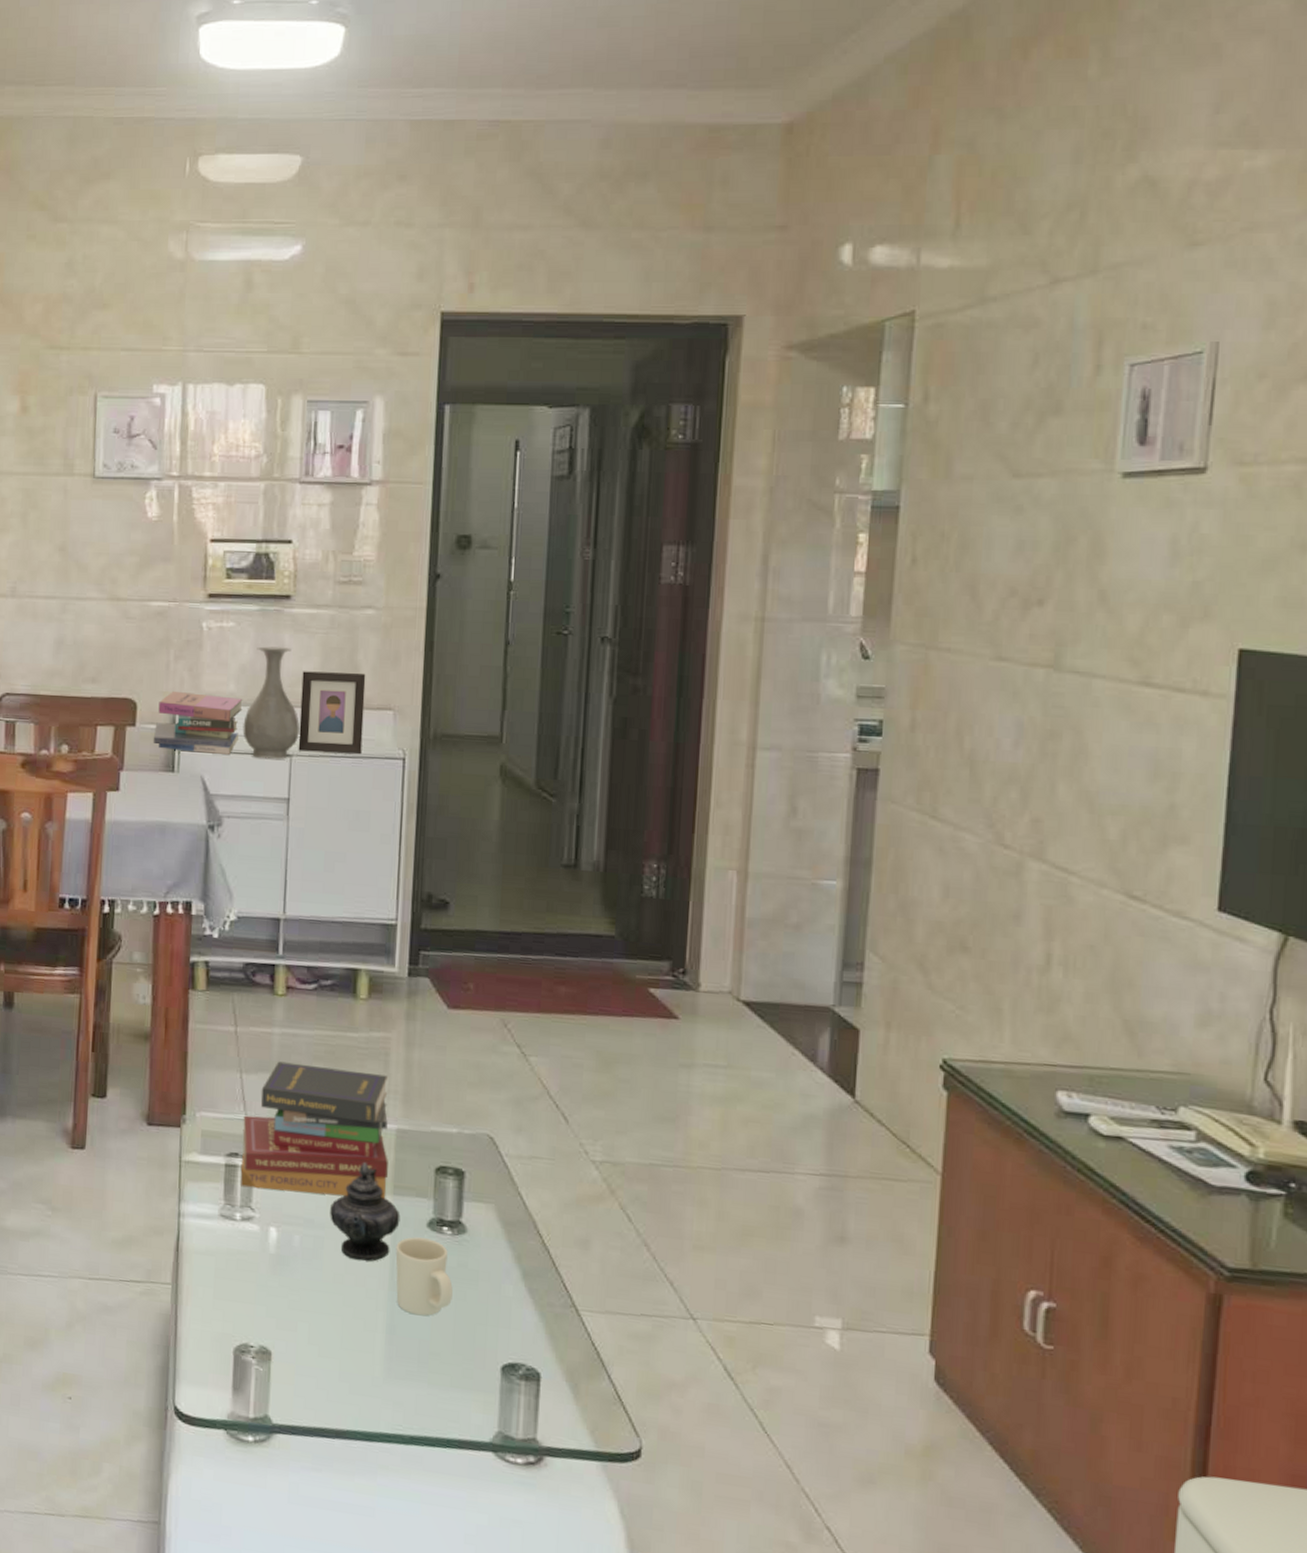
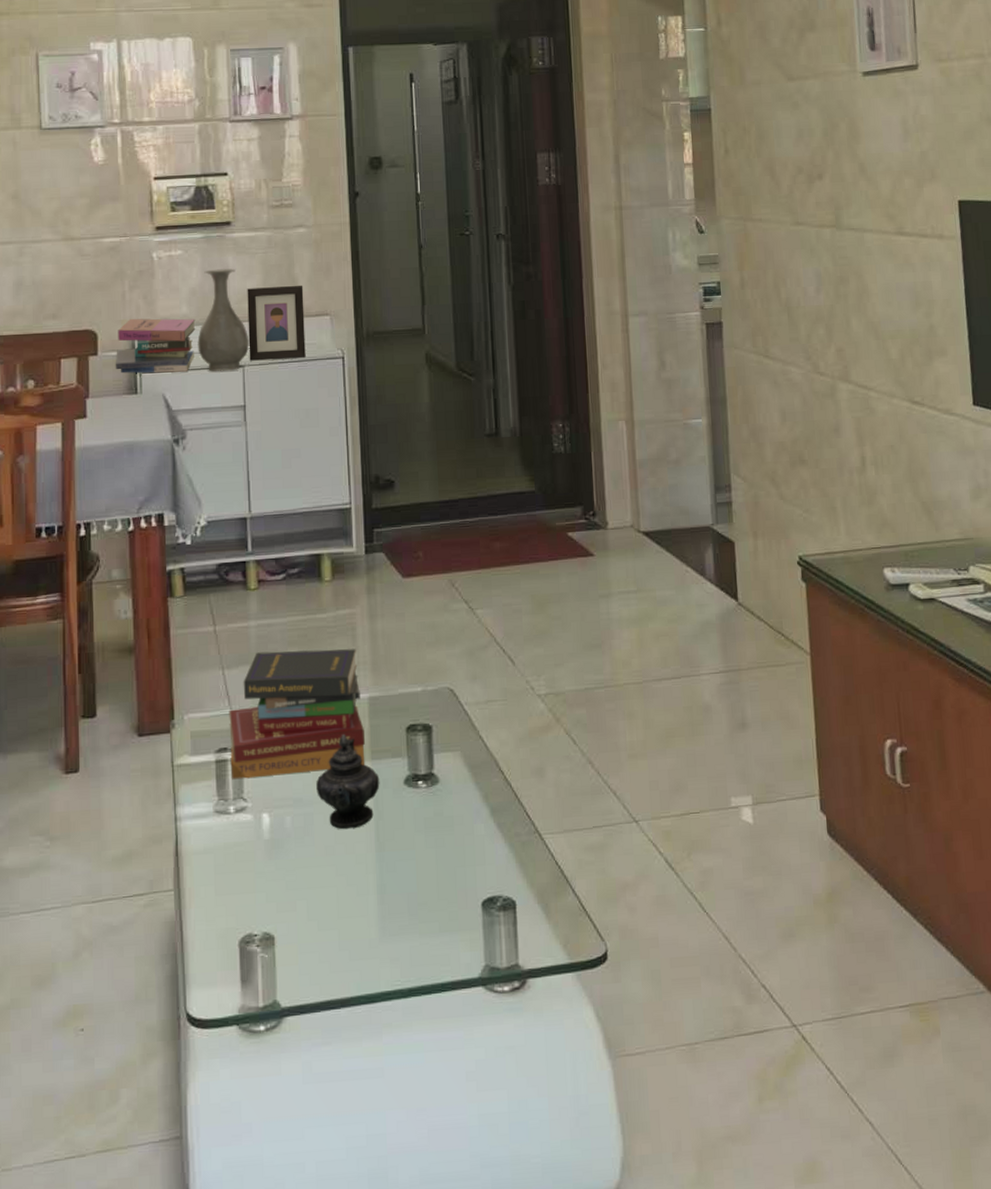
mug: present [395,1237,453,1316] -> none [378,795,433,871]

